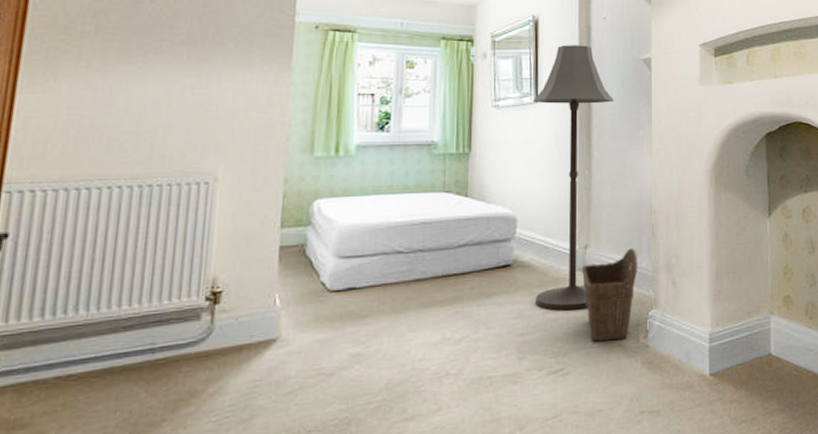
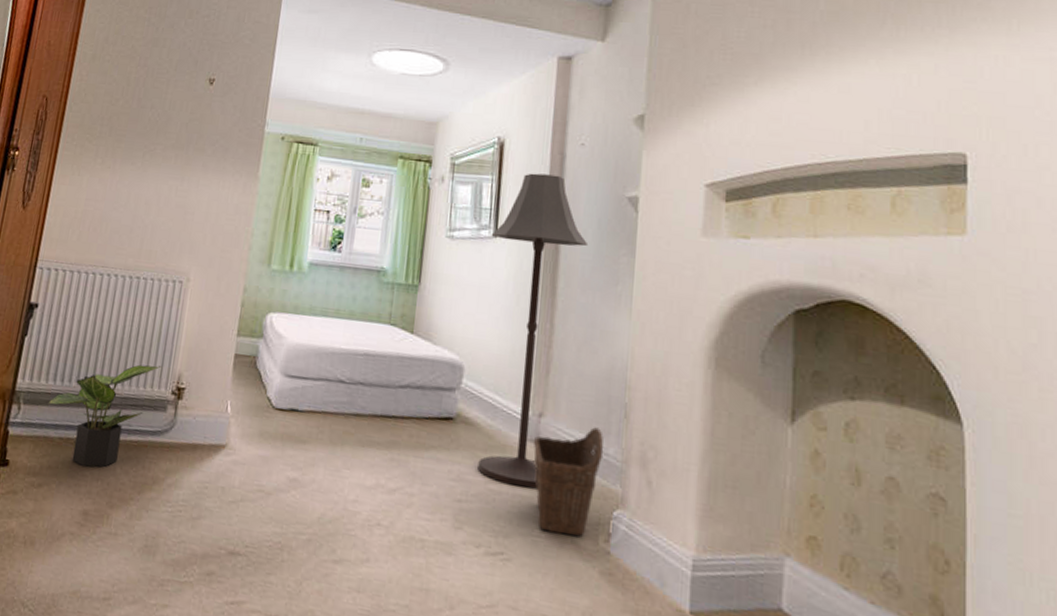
potted plant: none [32,274,190,403] -> present [46,364,162,468]

